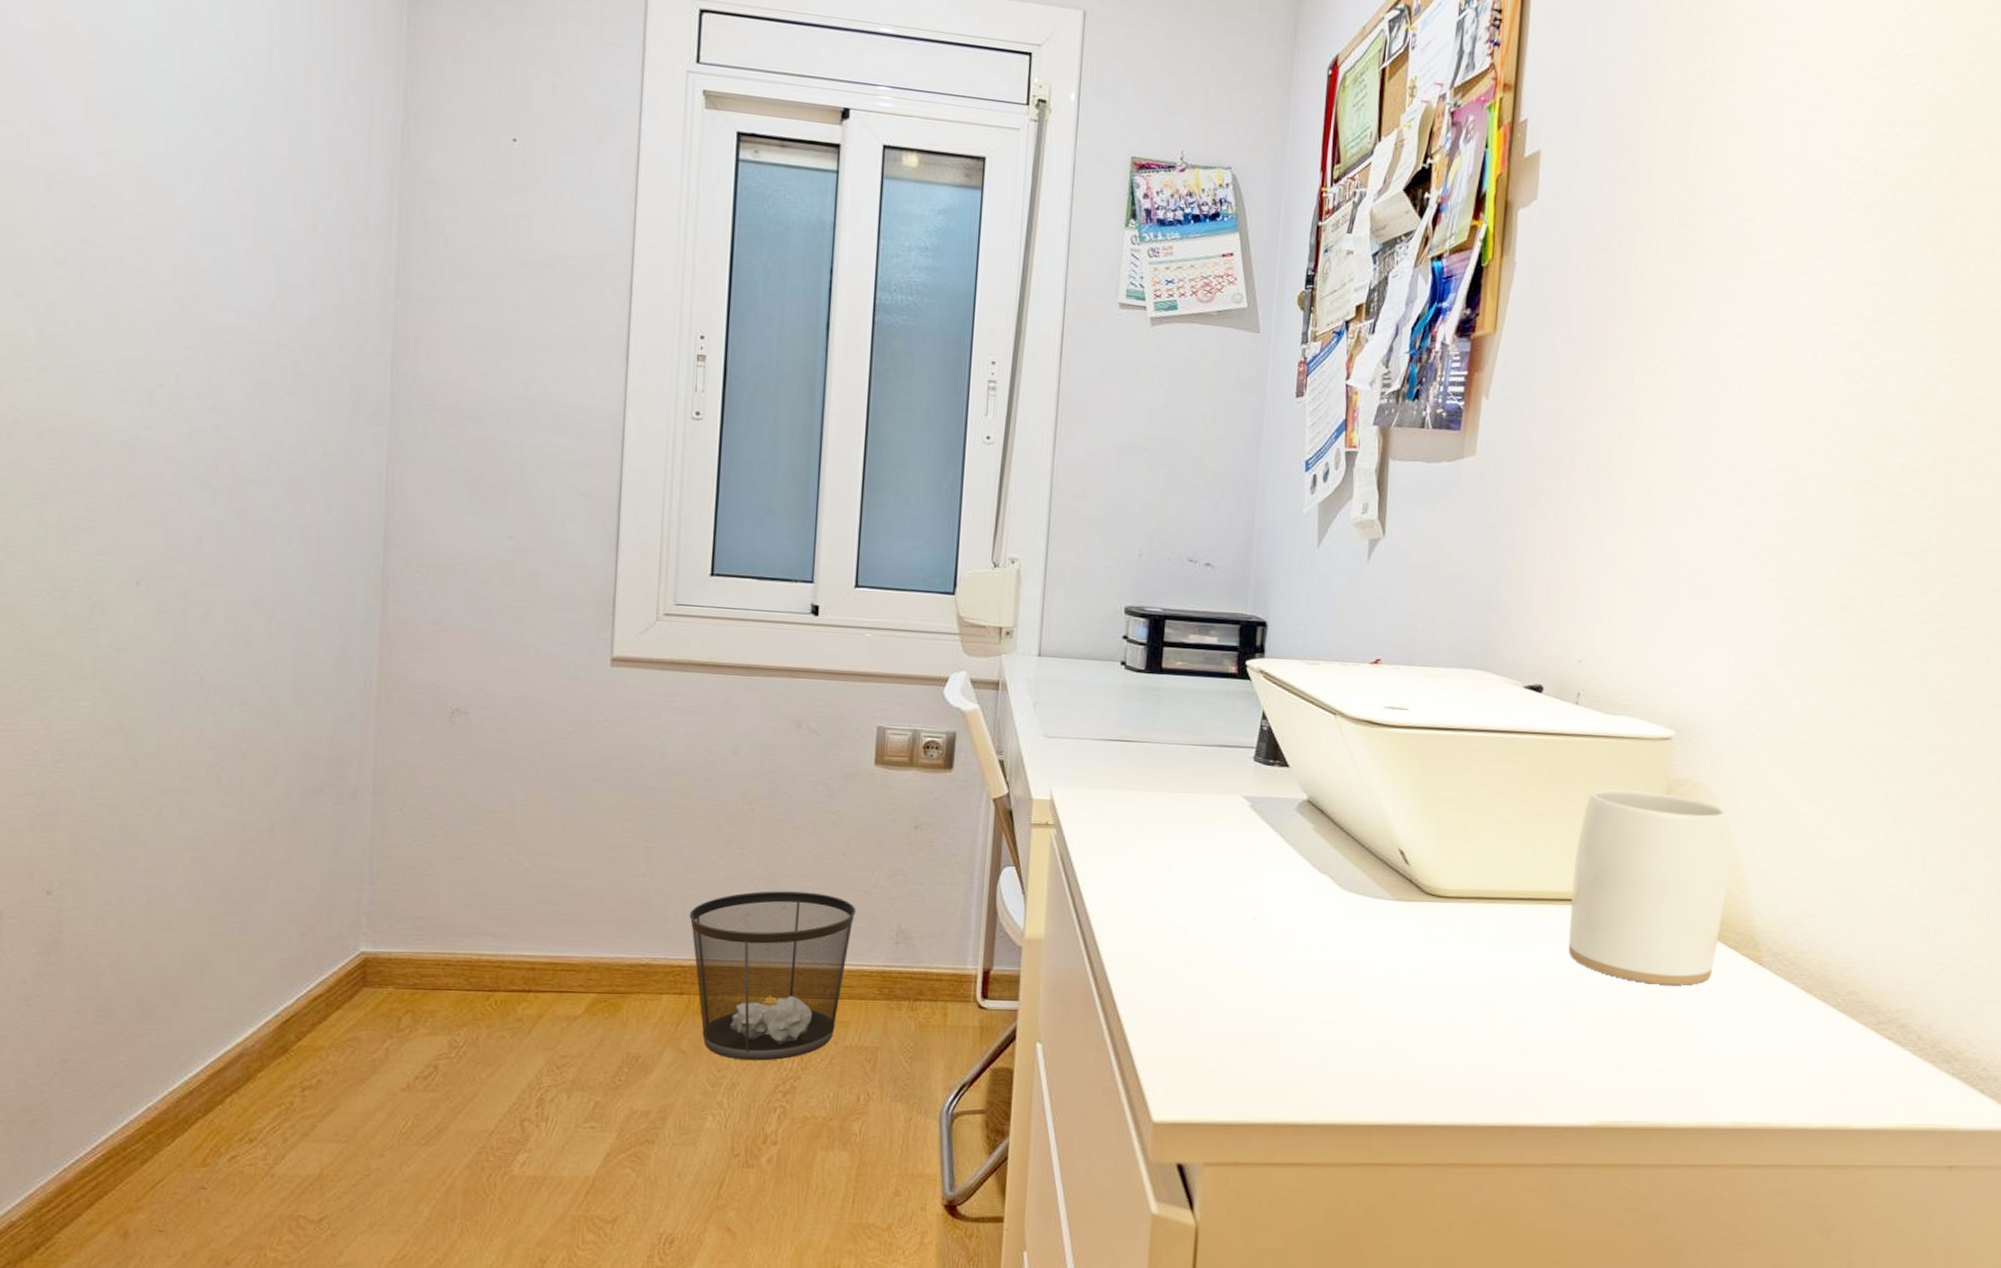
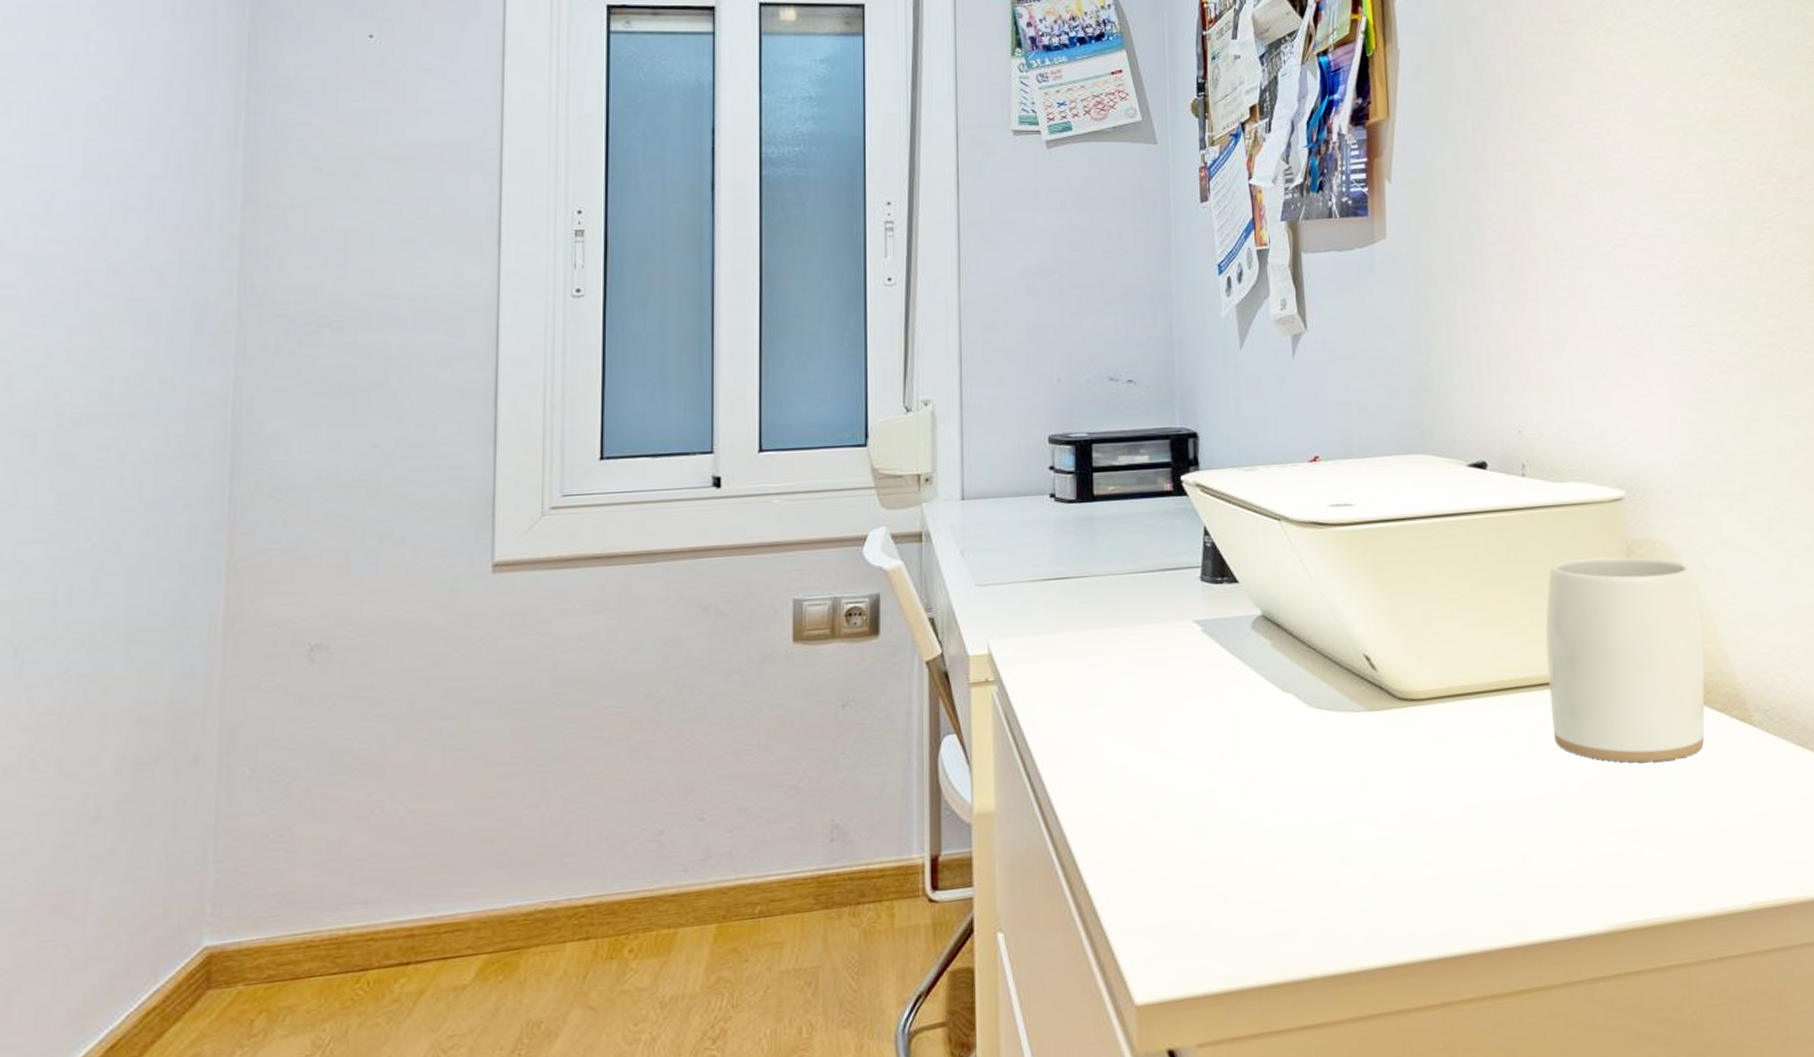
waste bin: present [689,891,856,1061] -> none [592,796,783,1008]

